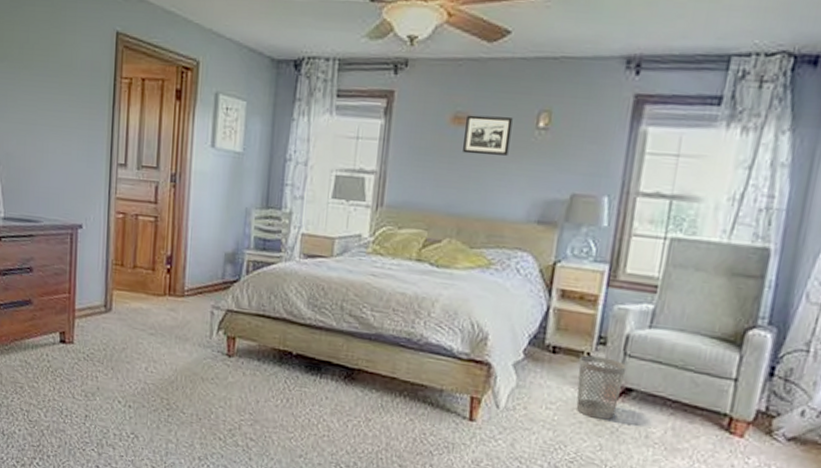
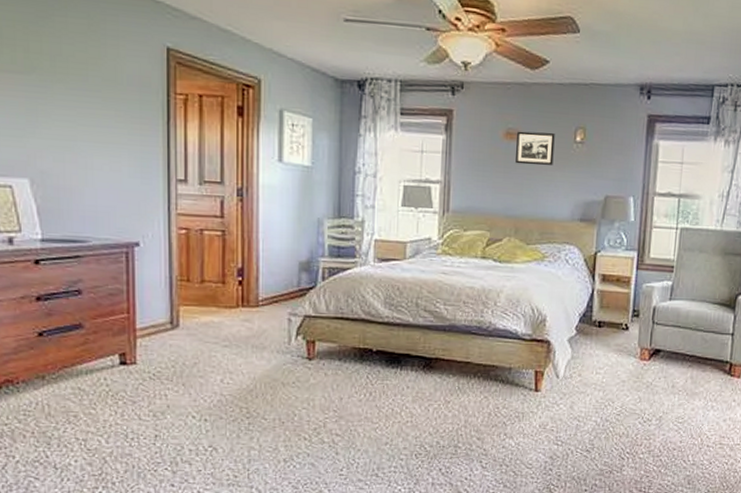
wastebasket: present [576,355,627,420] -> none [619,326,655,377]

